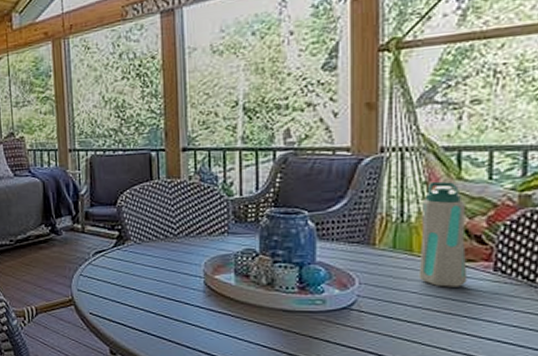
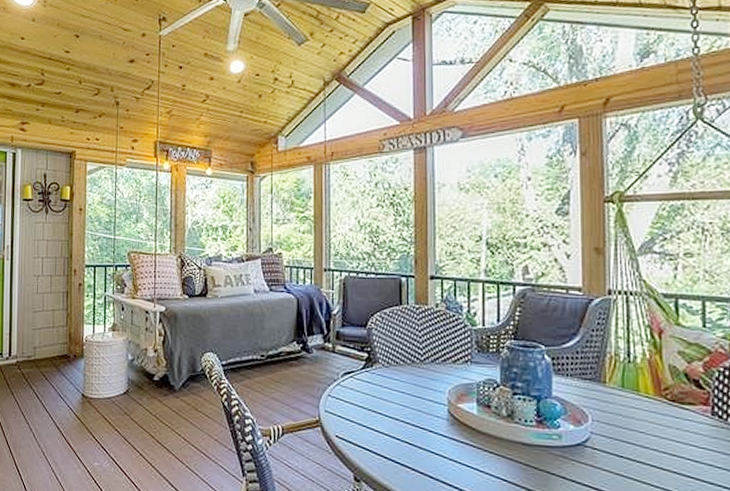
water bottle: present [418,181,468,287] -> none [645,325,689,430]

